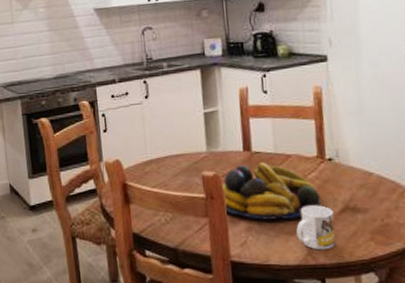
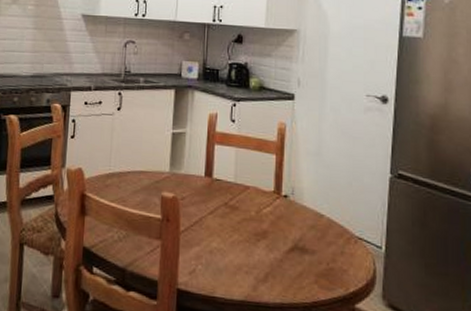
fruit bowl: present [221,163,321,220] -> none [178,190,272,252]
mug: present [296,205,335,250] -> none [245,240,283,288]

